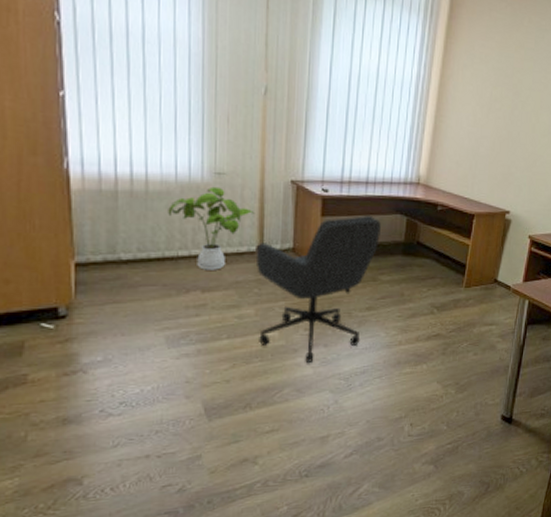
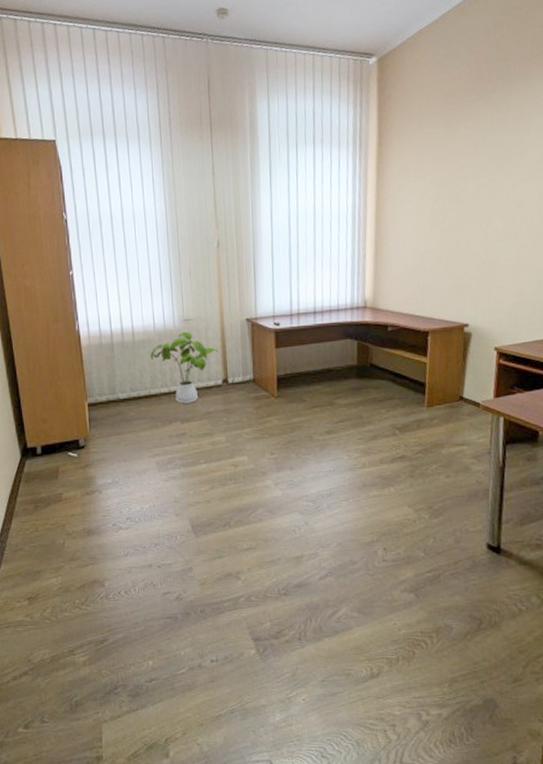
office chair: present [257,215,381,363] -> none [223,342,333,485]

